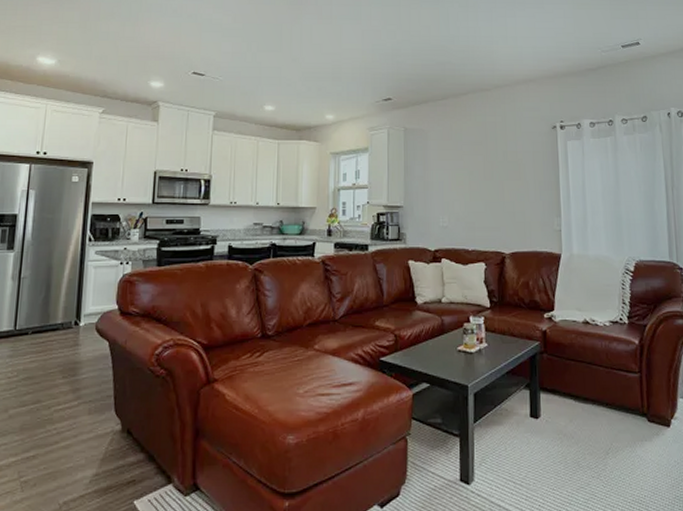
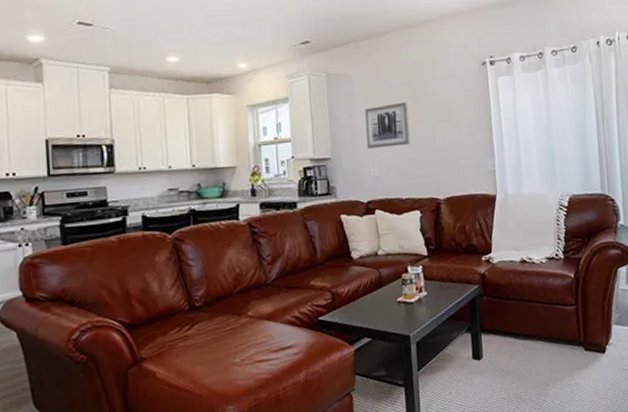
wall art: none [437,158,480,200] -> present [365,101,411,149]

